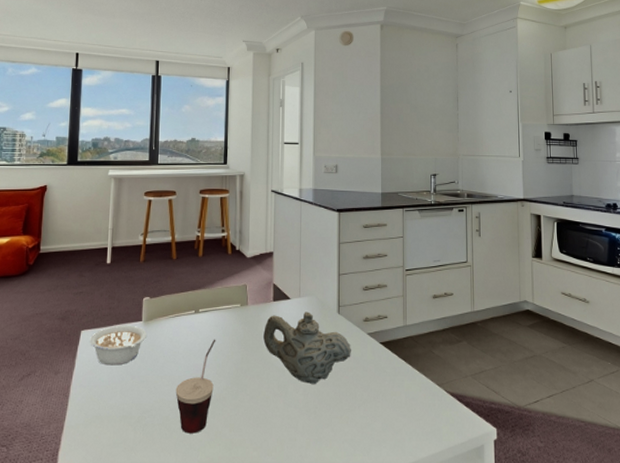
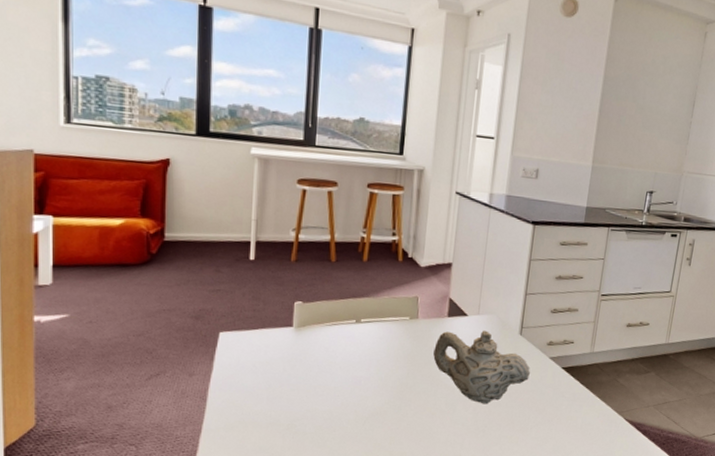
legume: present [89,325,147,366] -> none [229,329,298,372]
cup: present [175,339,216,434] -> none [330,351,379,444]

